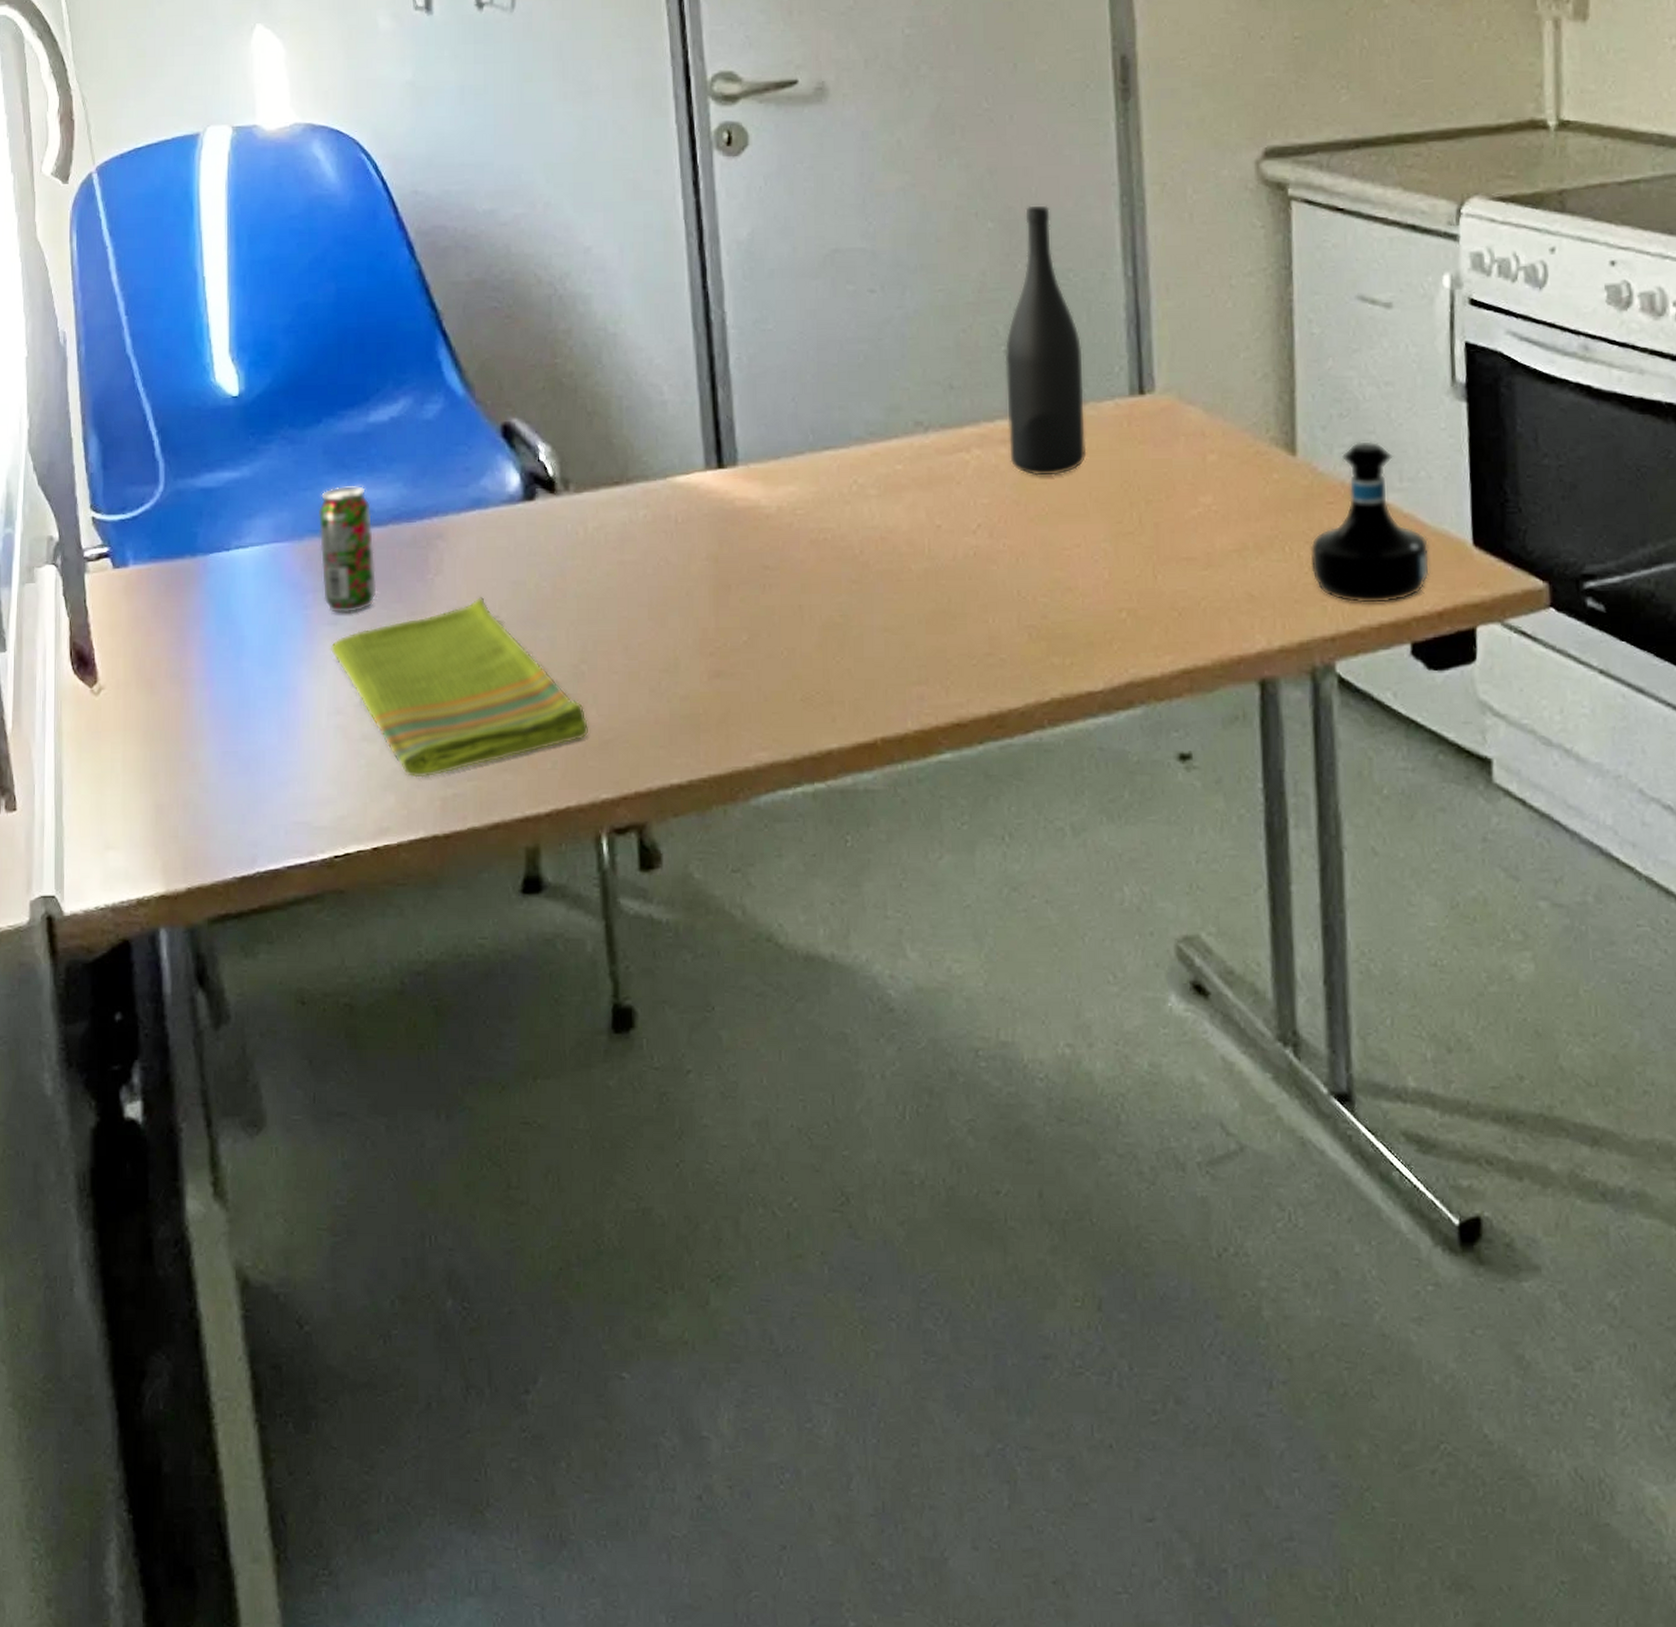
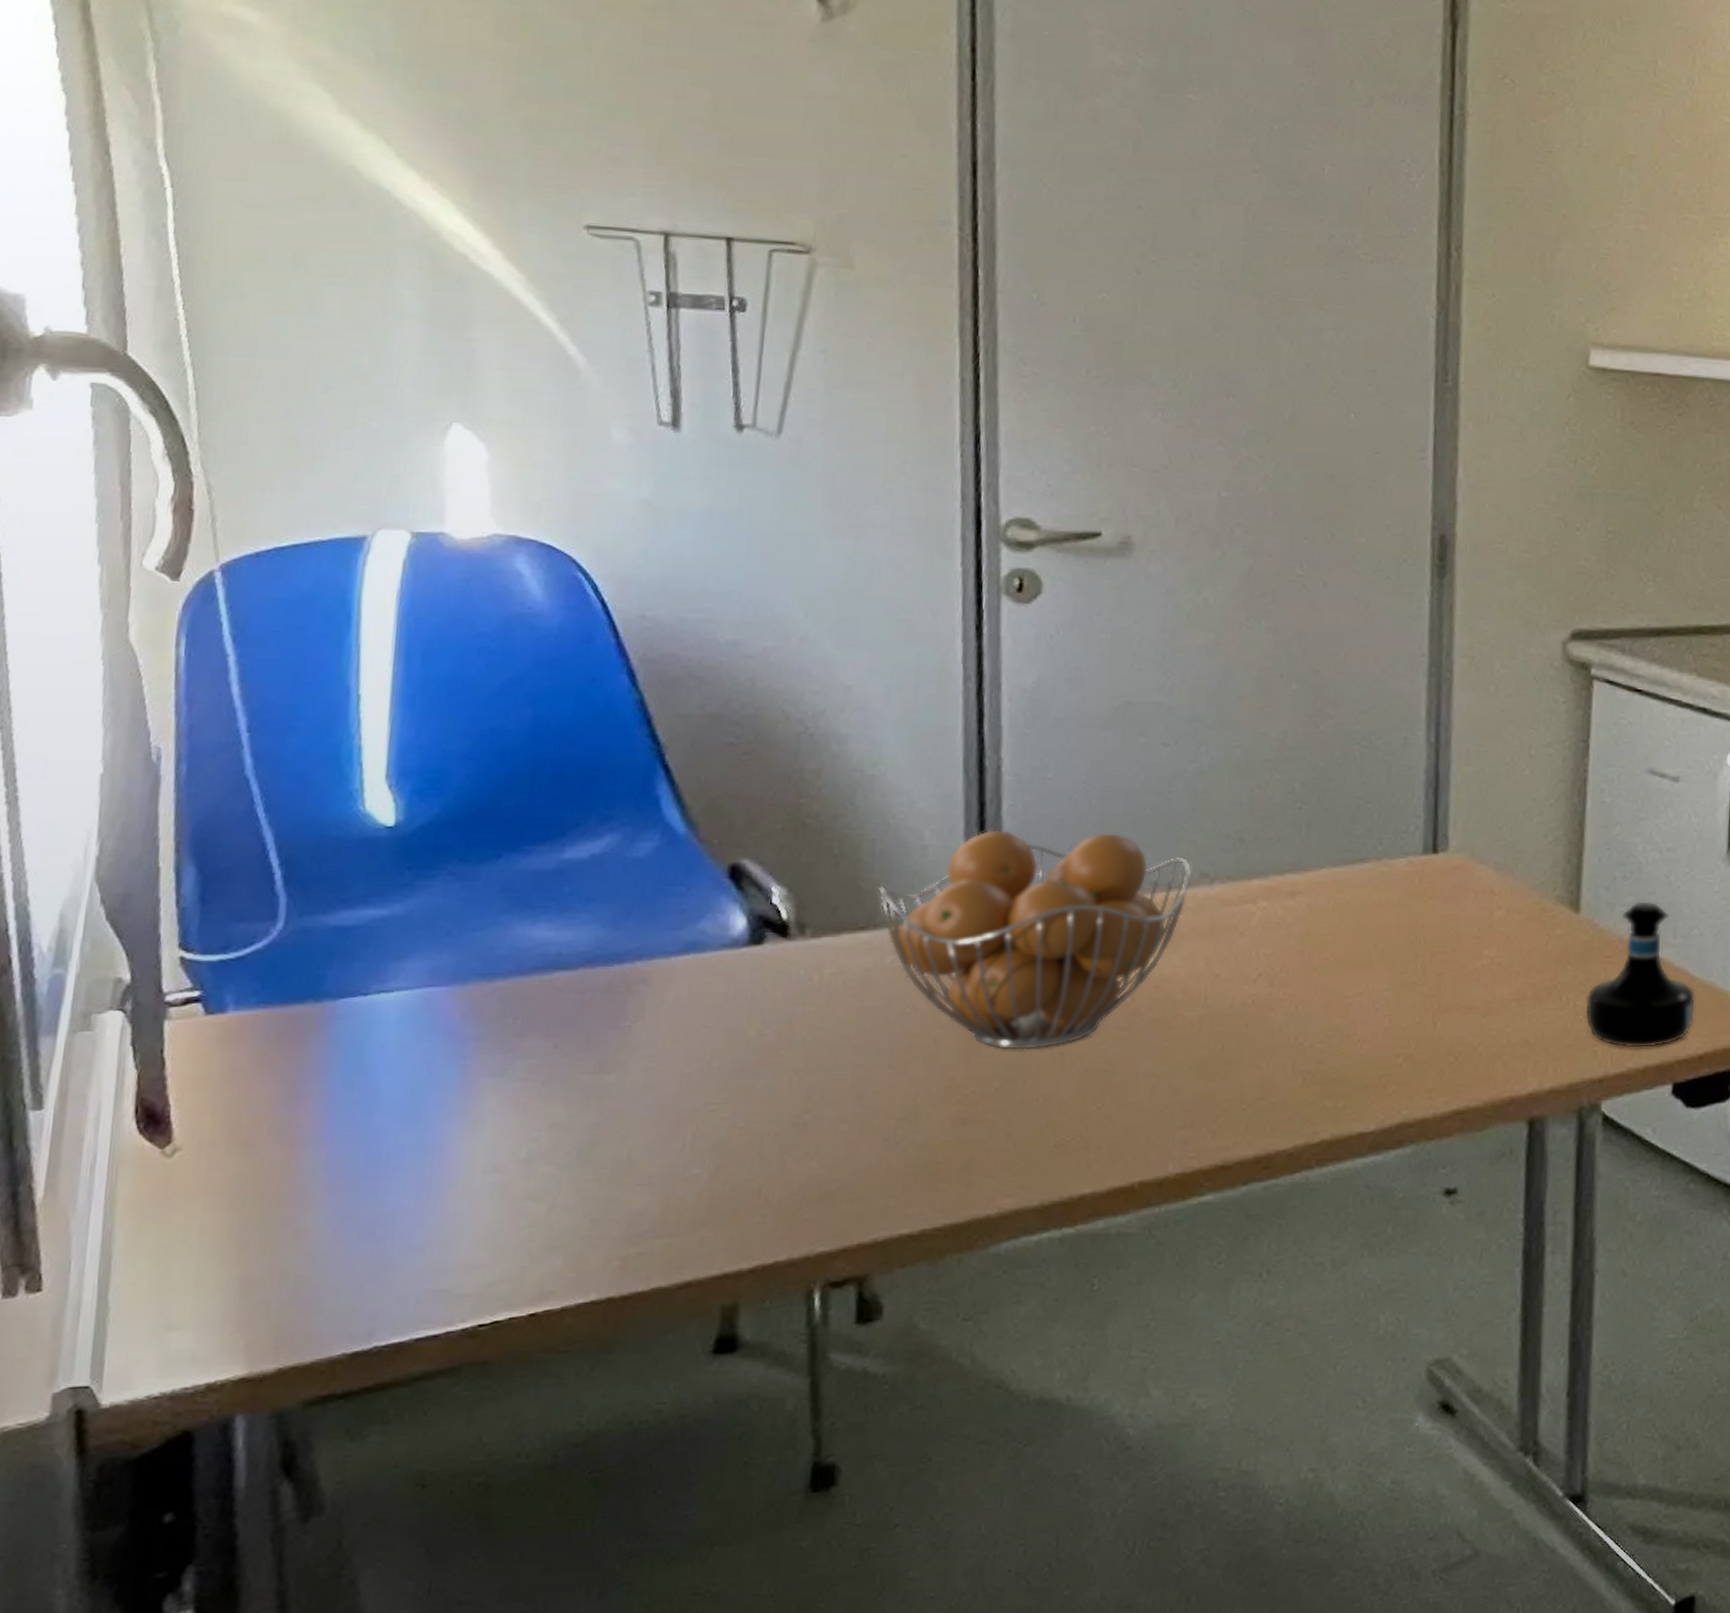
beverage can: present [318,485,377,614] -> none [488,925,559,1064]
dish towel: present [330,597,589,778] -> none [492,1045,809,1237]
fruit basket: none [627,383,906,603] -> present [877,830,1191,1050]
wine bottle: present [1004,205,1087,476] -> none [1297,670,1380,928]

